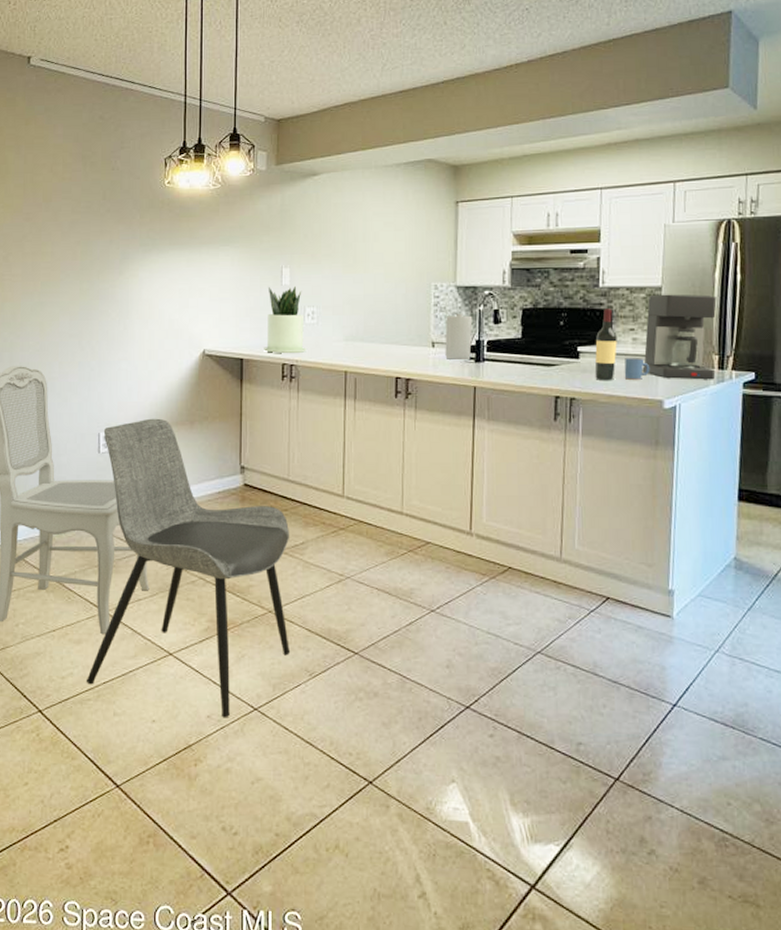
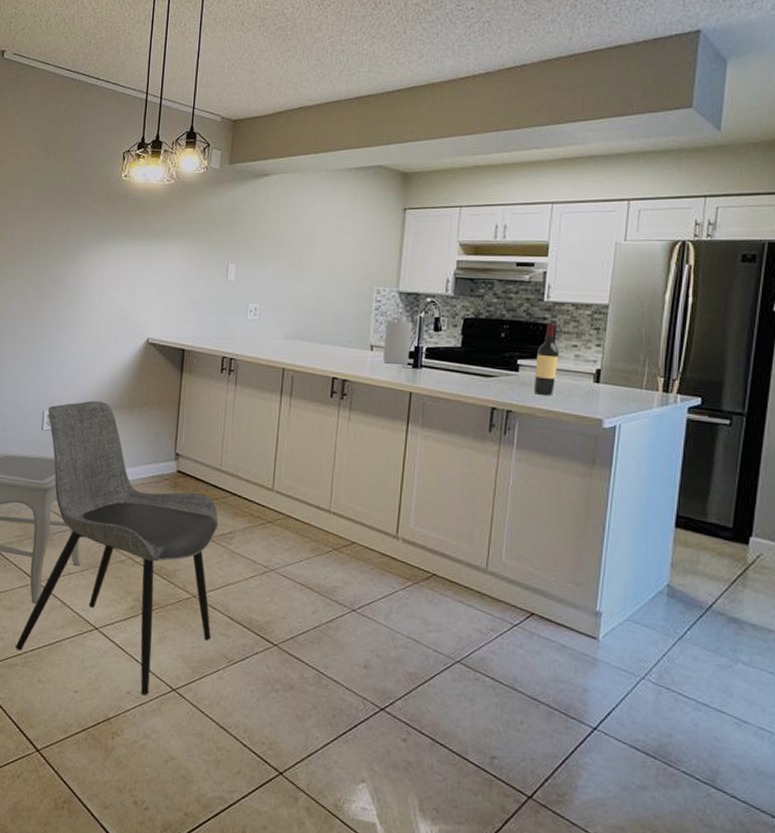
planter: present [262,287,308,354] -> none [204,282,248,348]
mug: present [624,358,650,381] -> none [564,374,592,398]
coffee maker: present [642,294,717,380] -> none [583,312,665,403]

